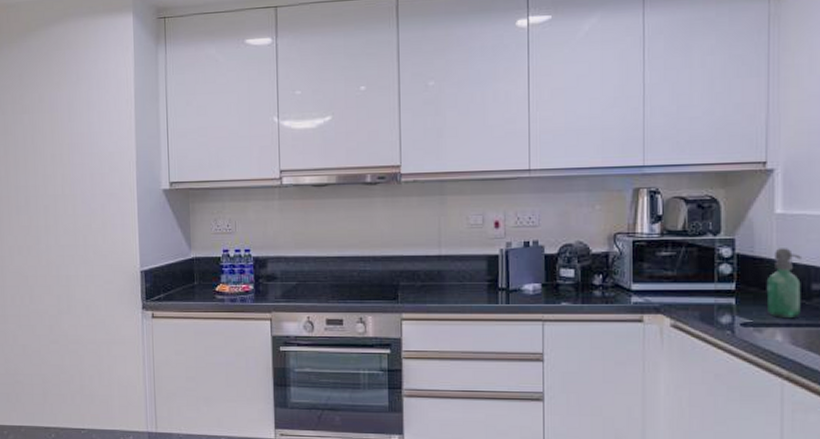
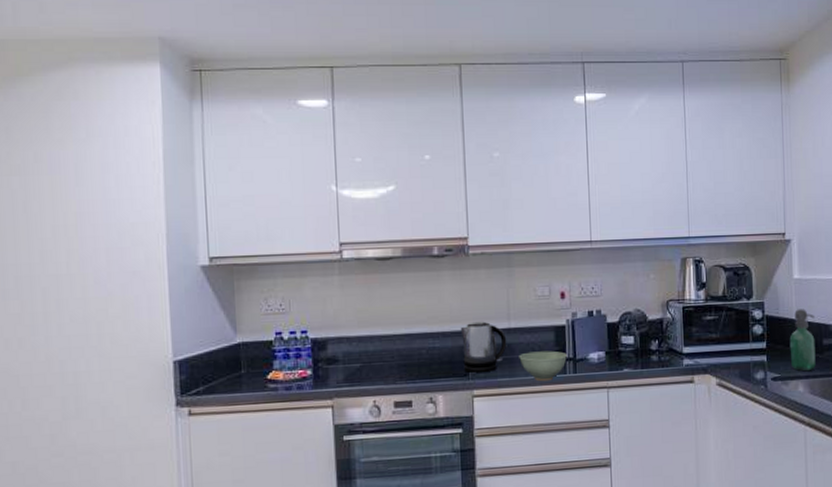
kettle: none [391,247,437,296] -> present [460,321,507,373]
bowl: none [449,280,501,310] -> present [519,350,568,382]

